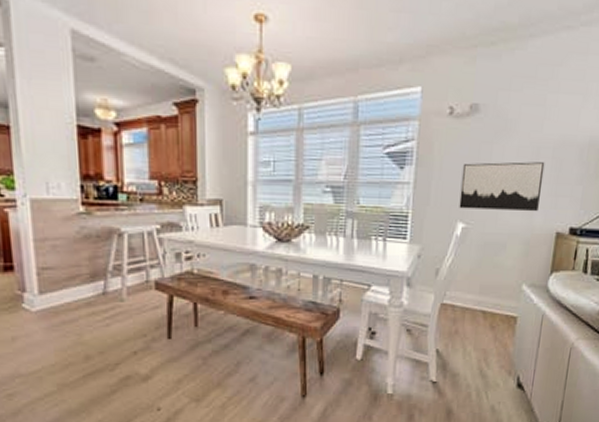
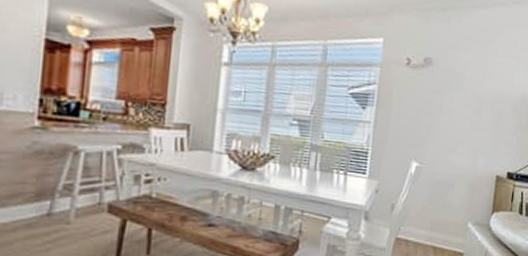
wall art: present [459,162,545,212] -> none [413,109,486,157]

